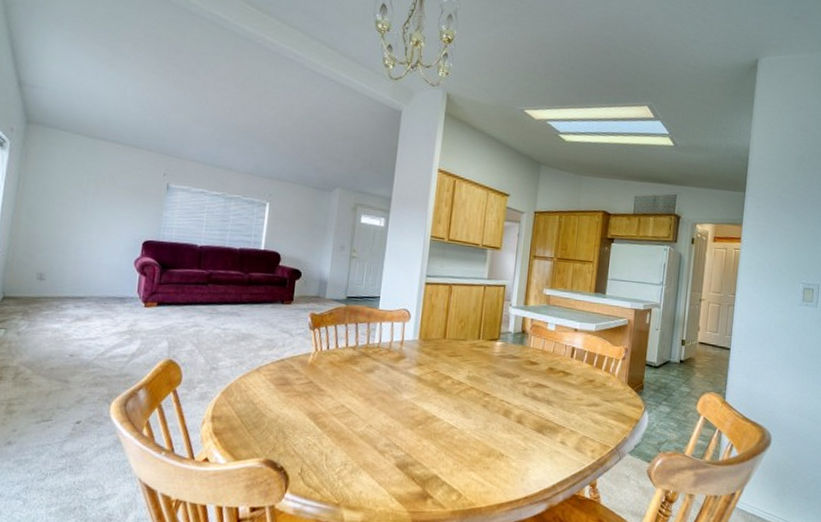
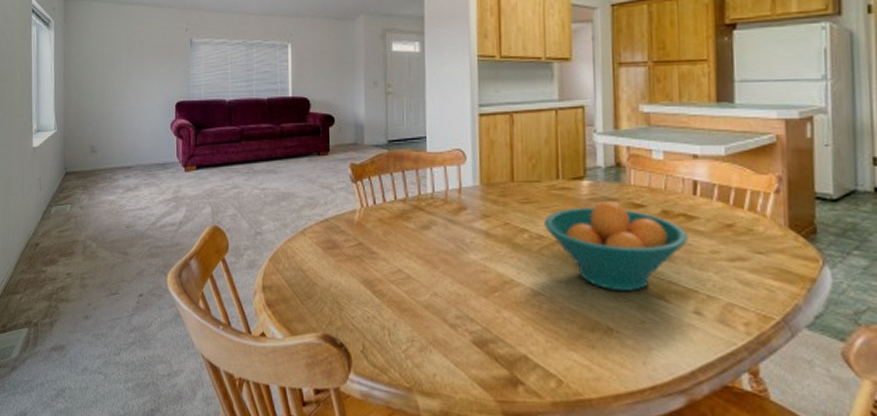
fruit bowl: none [464,358,564,426] -> present [544,201,689,291]

